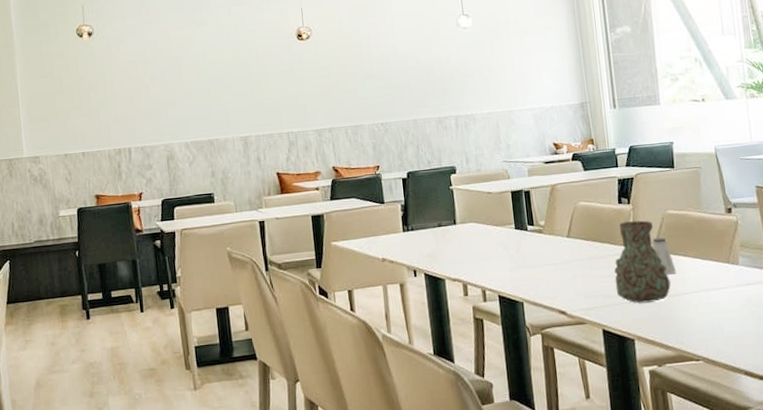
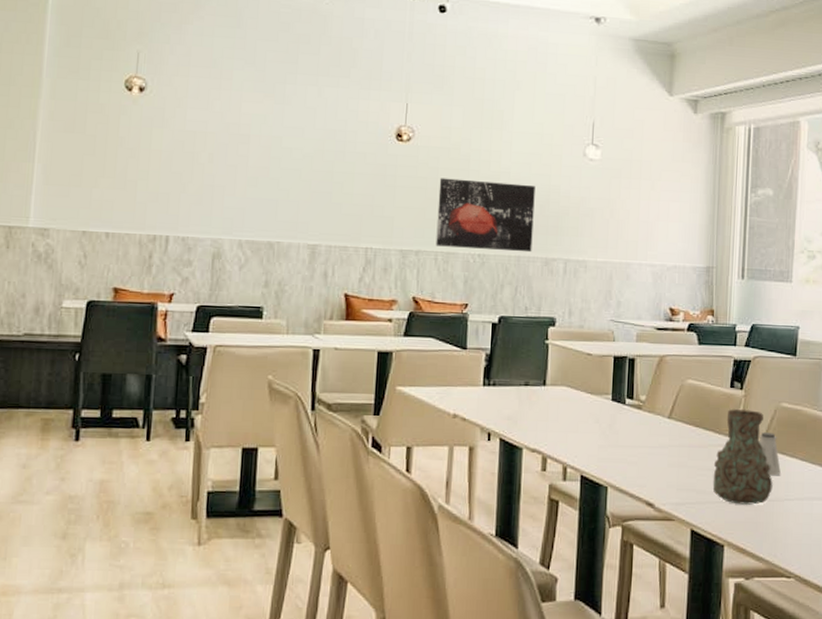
wall art: none [339,58,426,122] -> present [436,178,535,253]

